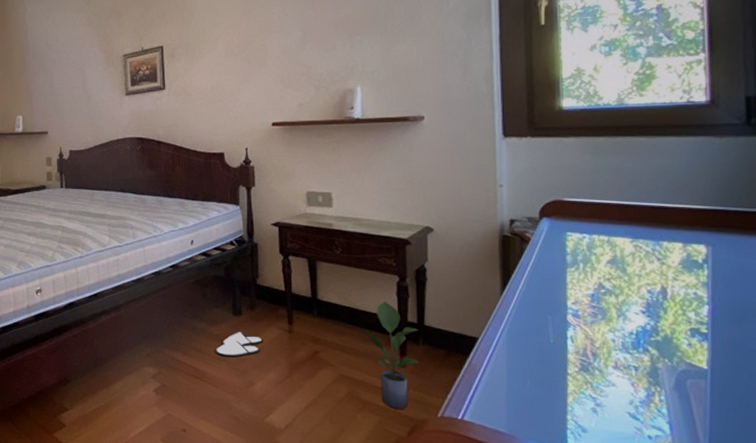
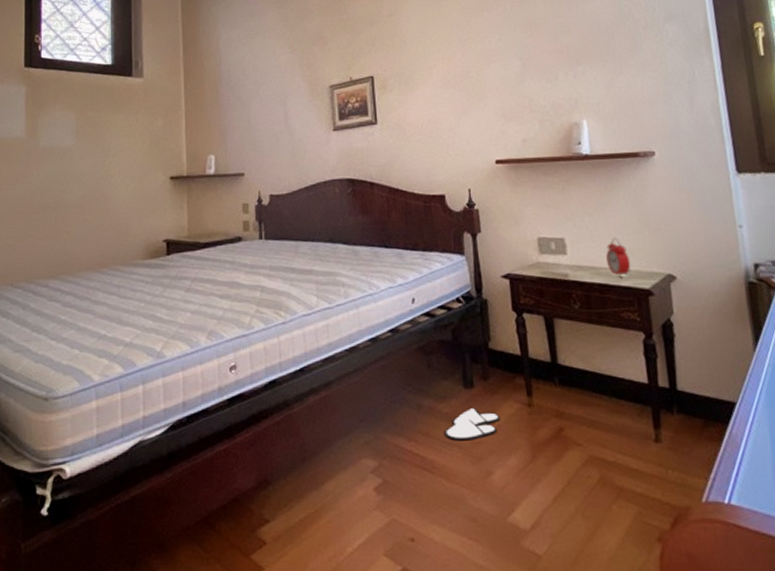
potted plant: present [363,301,420,410] -> none [611,363,676,496]
alarm clock: none [369,193,392,228] -> present [606,237,631,278]

